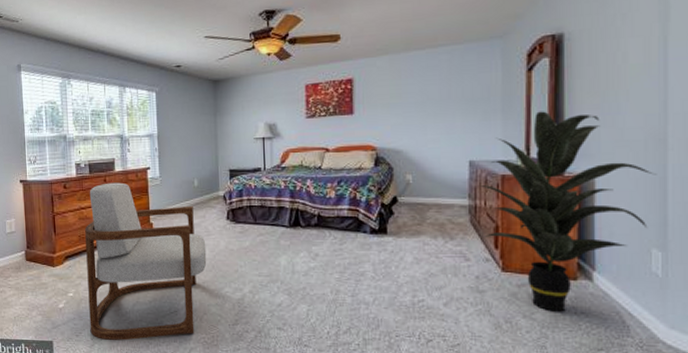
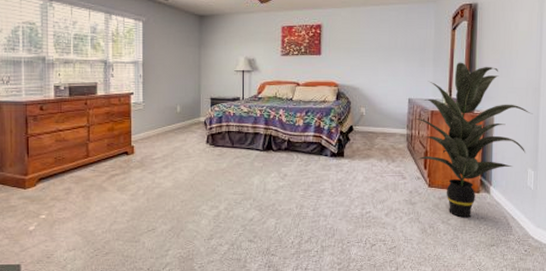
armchair: present [85,182,207,341] -> none [62,106,186,261]

